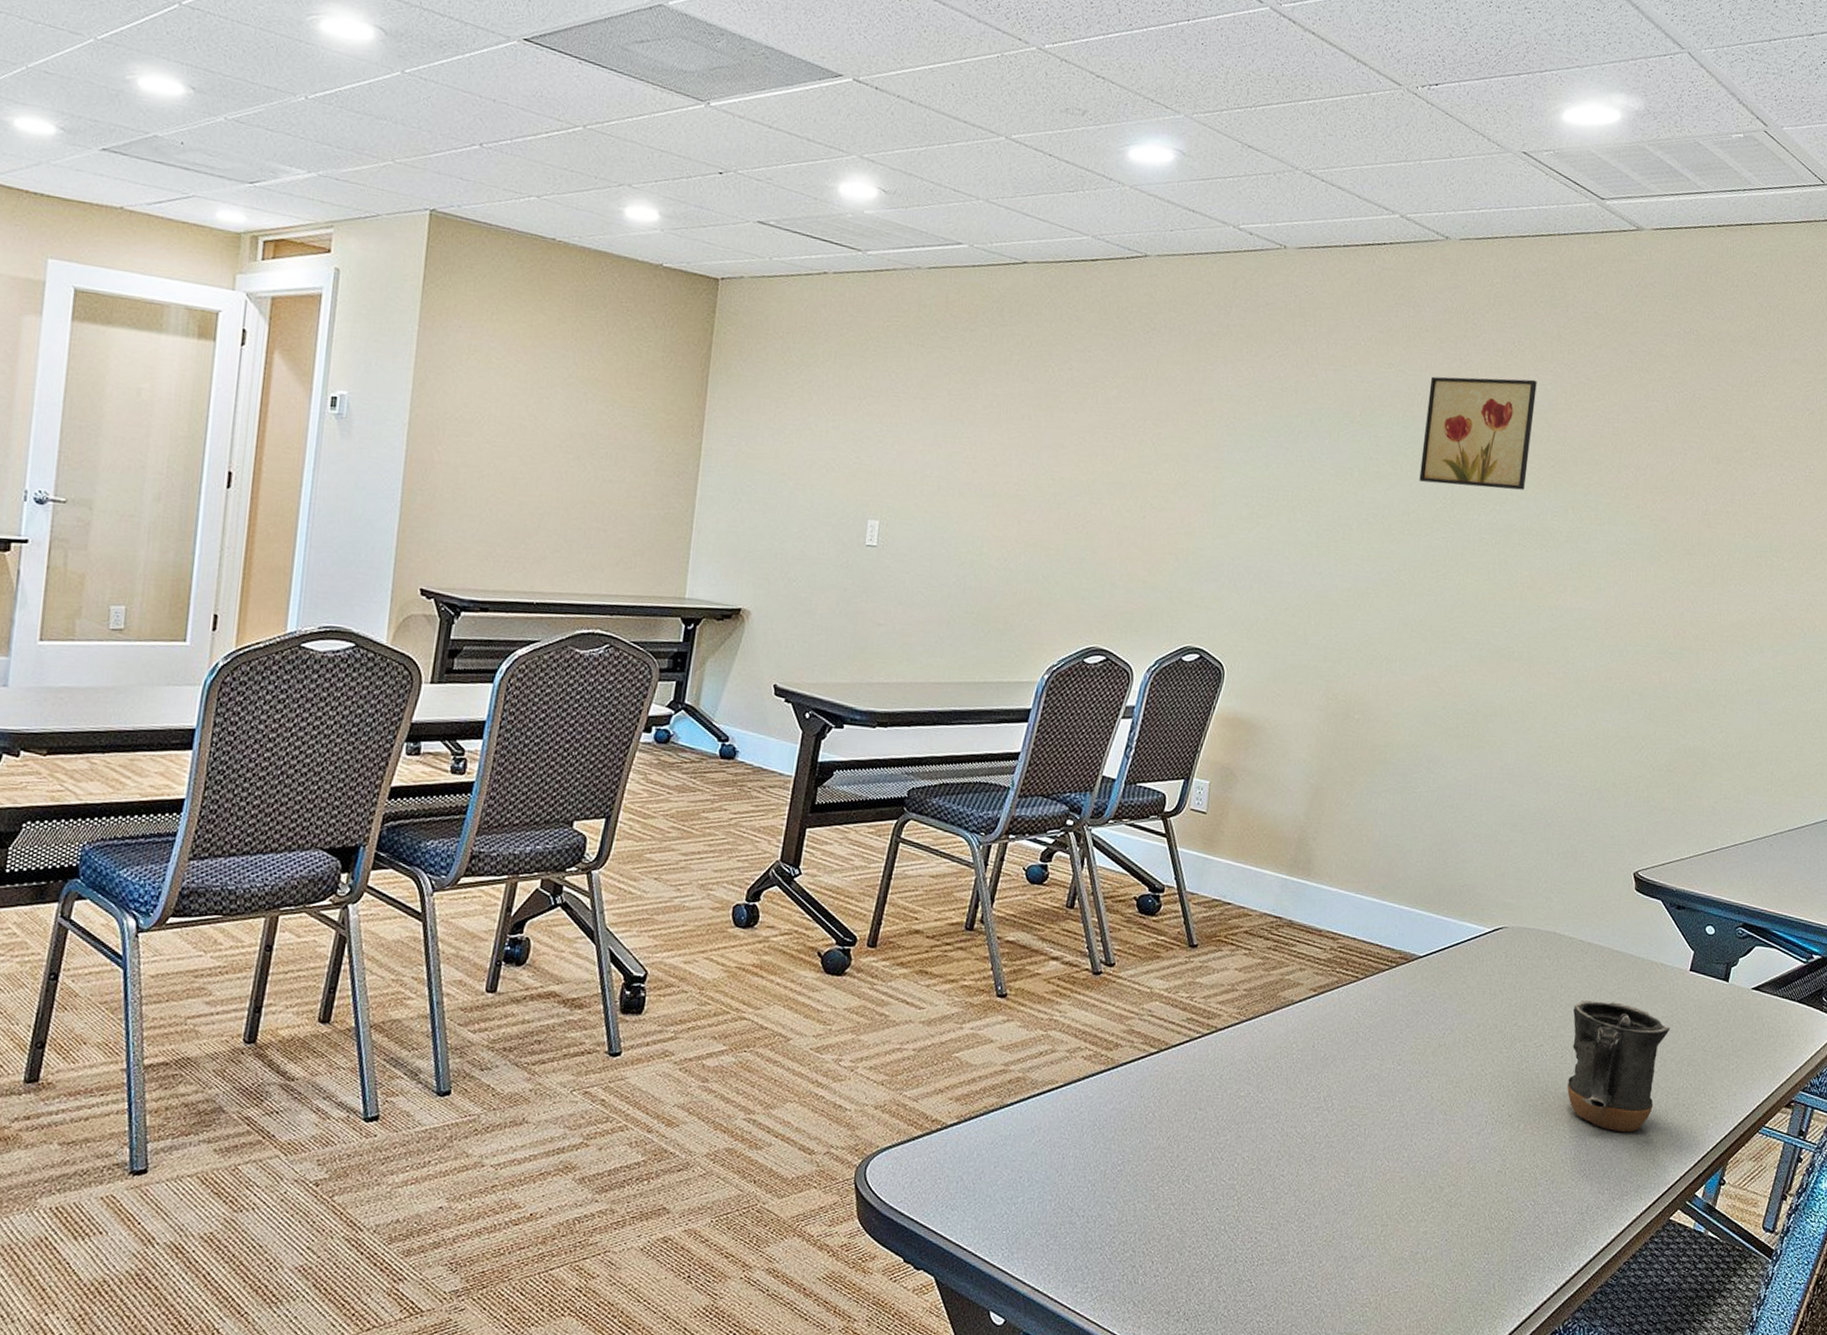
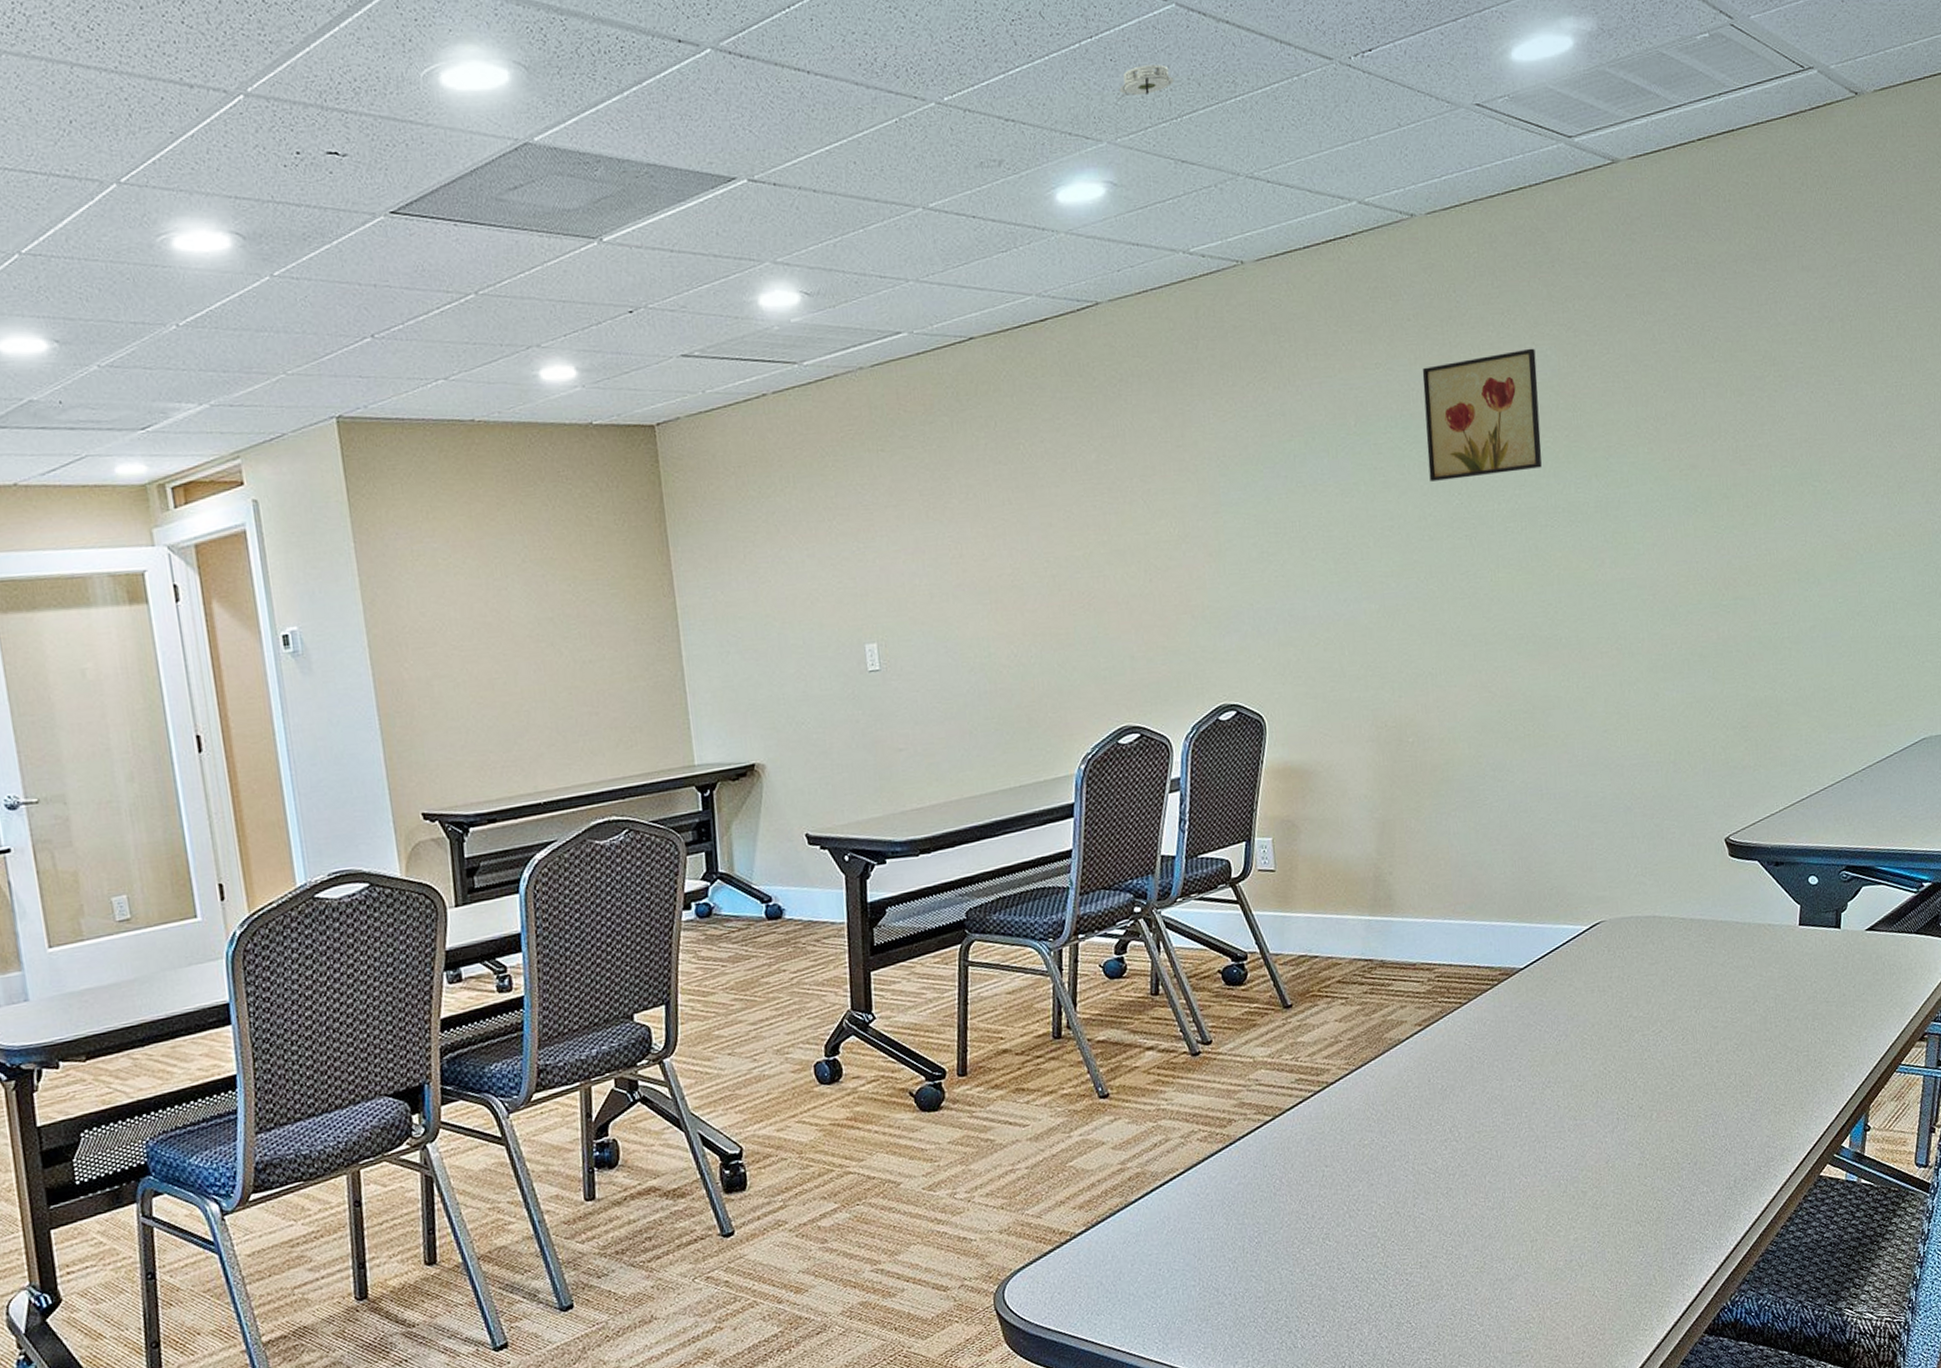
smoke detector: none [1202,54,1256,81] -> present [1118,64,1174,99]
mug: present [1567,1000,1670,1133] -> none [1686,972,1789,1101]

